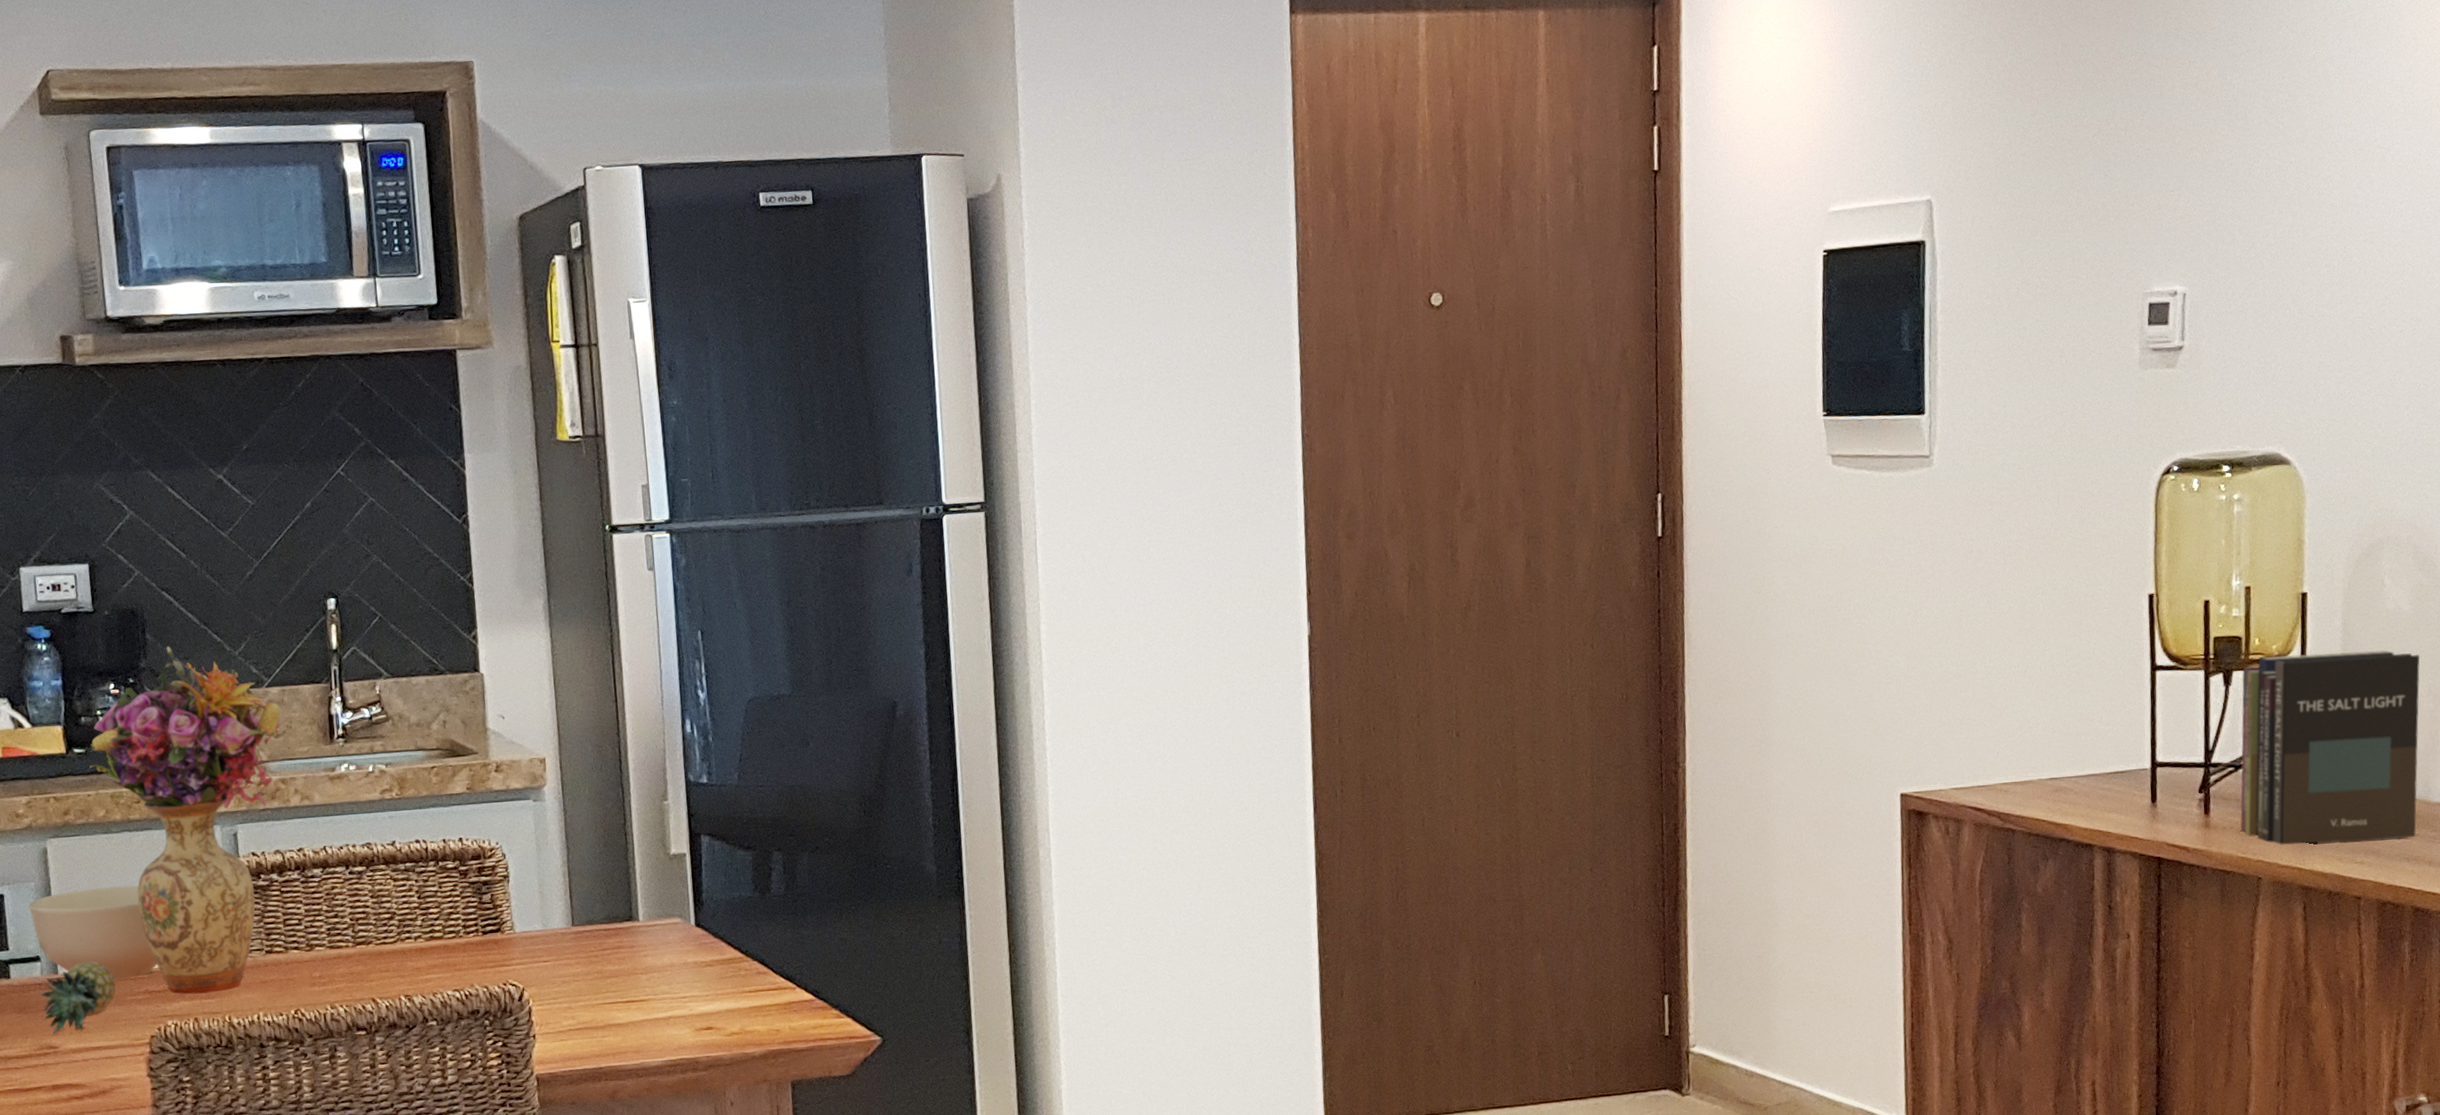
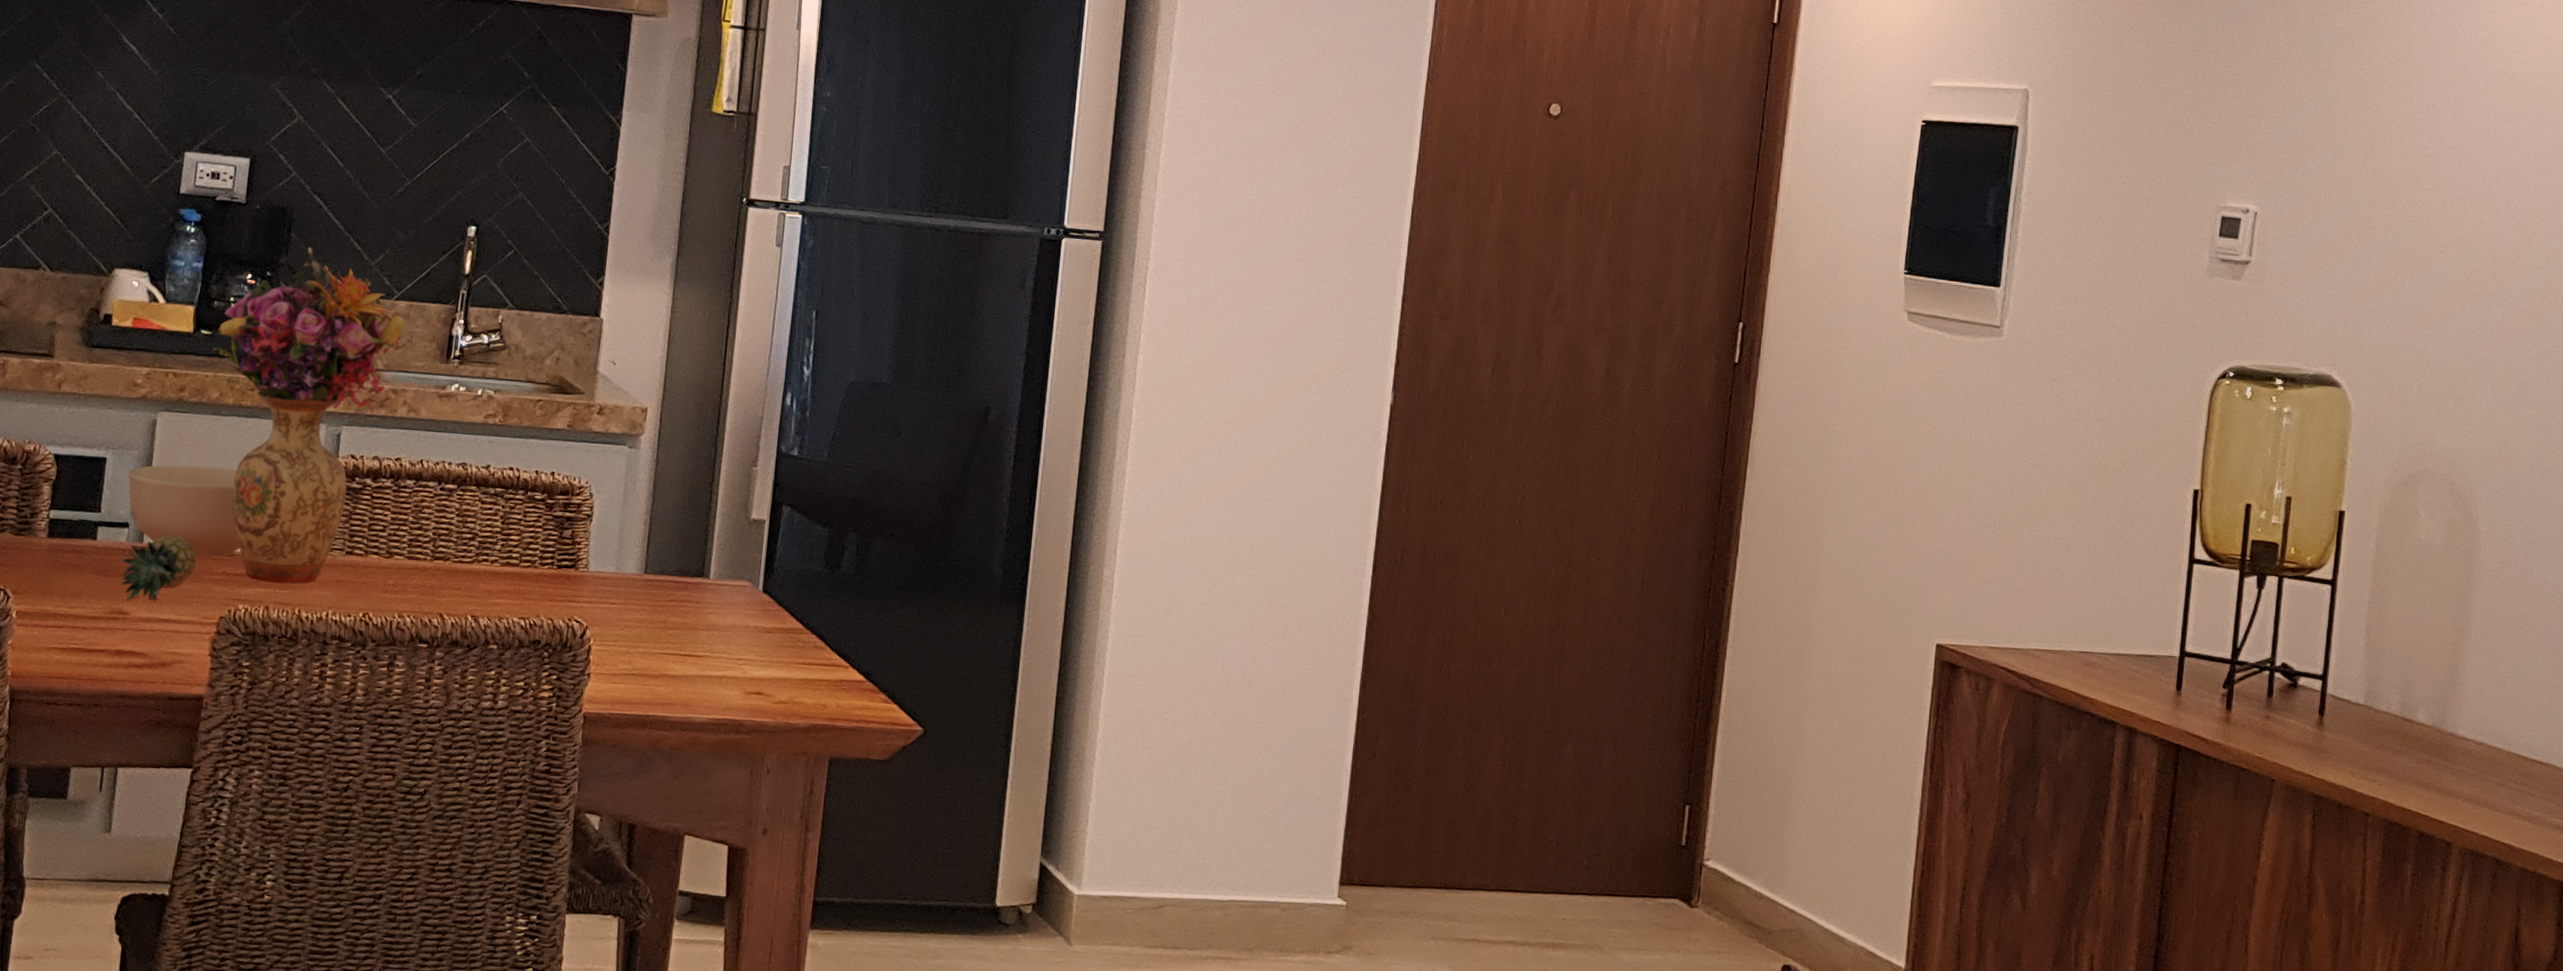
books: present [2240,650,2420,846] -> none [2259,566,2447,763]

